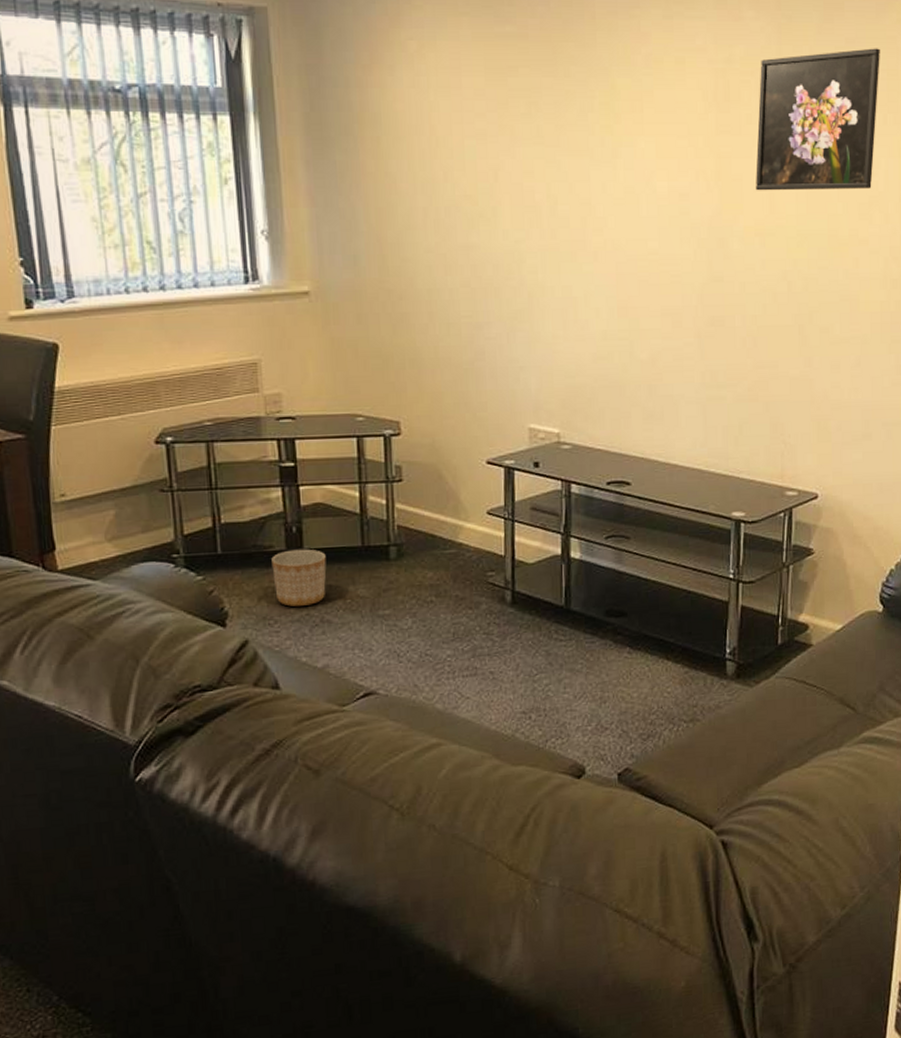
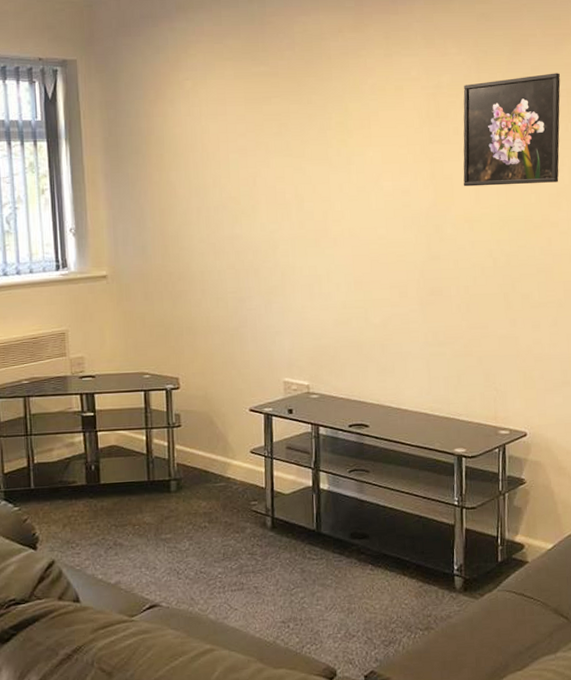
planter: present [271,549,327,607] -> none [74,483,119,532]

